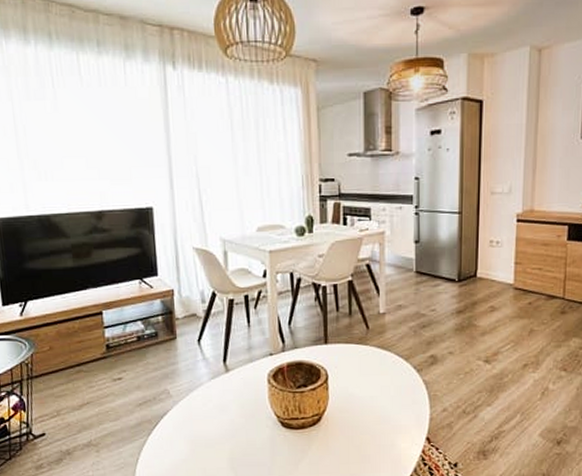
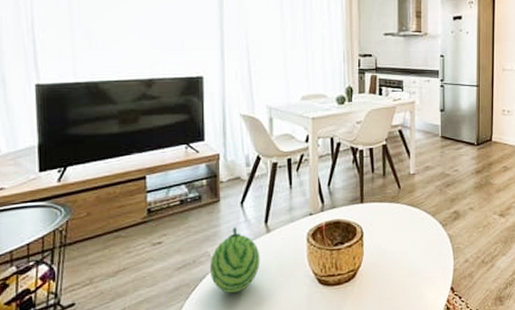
fruit: none [169,365,220,432] -> present [209,227,260,294]

